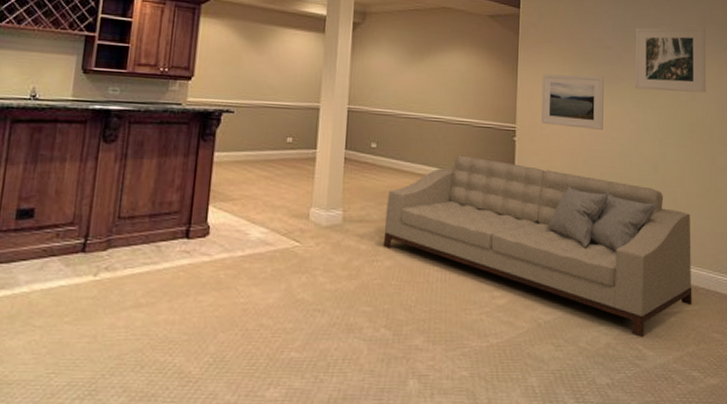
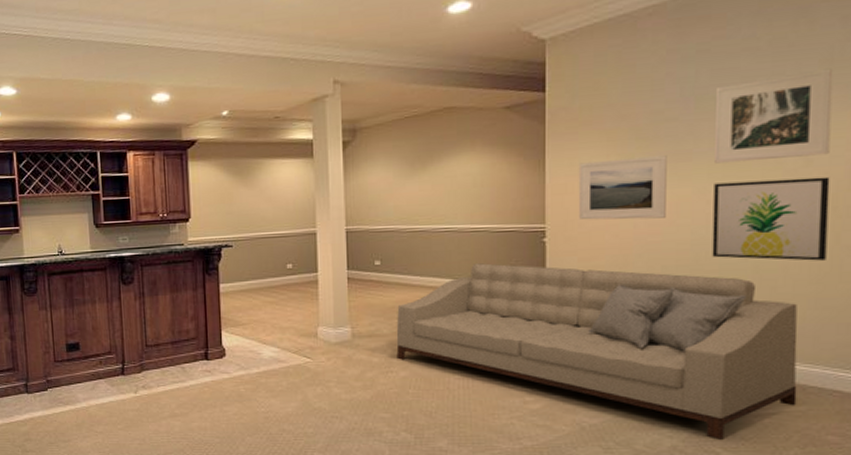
wall art: none [634,105,707,178] -> present [712,176,830,261]

